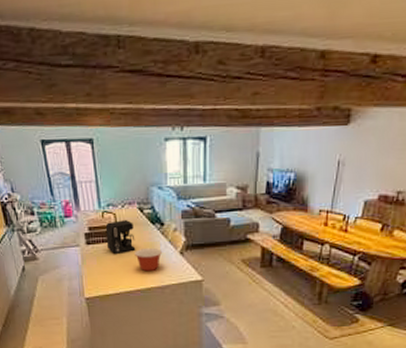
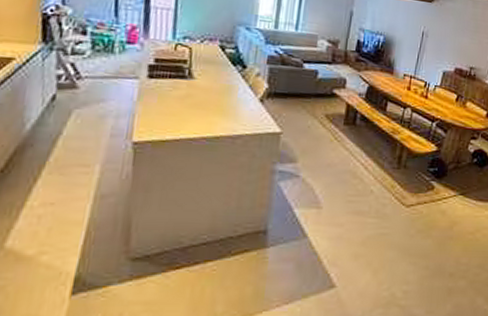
coffee maker: present [105,220,136,254] -> none [173,55,211,94]
mixing bowl: present [135,247,163,272] -> none [206,90,241,118]

